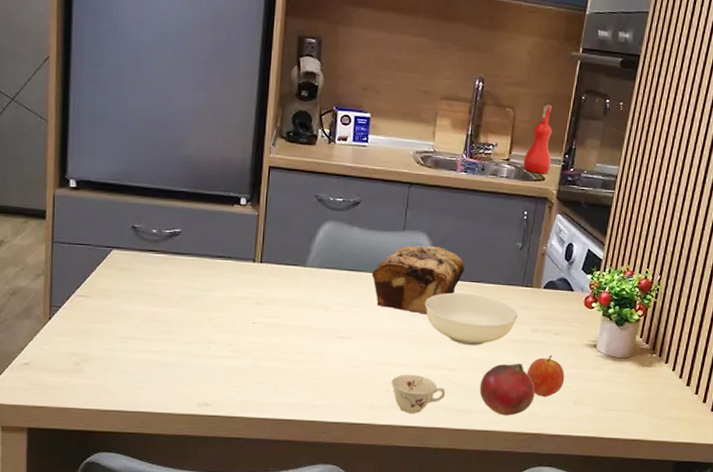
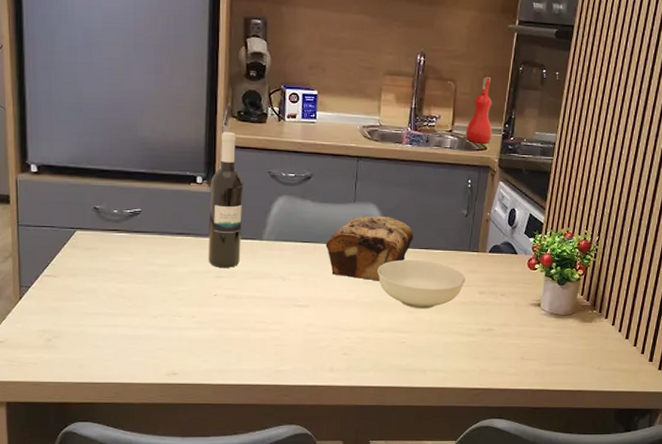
wine bottle: none [248,153,289,294] -> present [208,132,243,268]
teacup: present [391,374,446,413] -> none [348,338,401,374]
fruit: present [479,363,535,416] -> none [432,323,484,373]
fruit: present [526,355,565,398] -> none [475,314,512,355]

